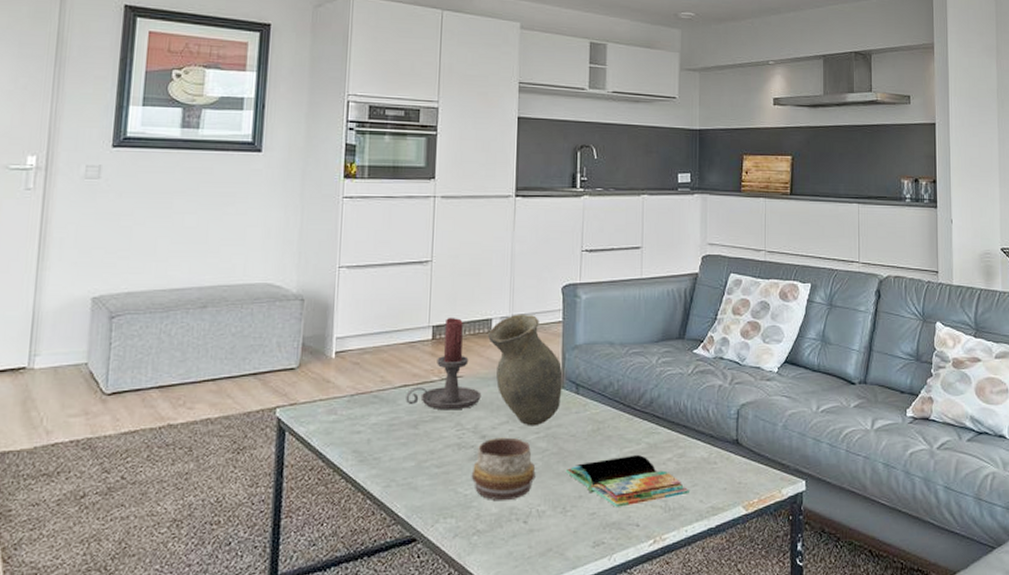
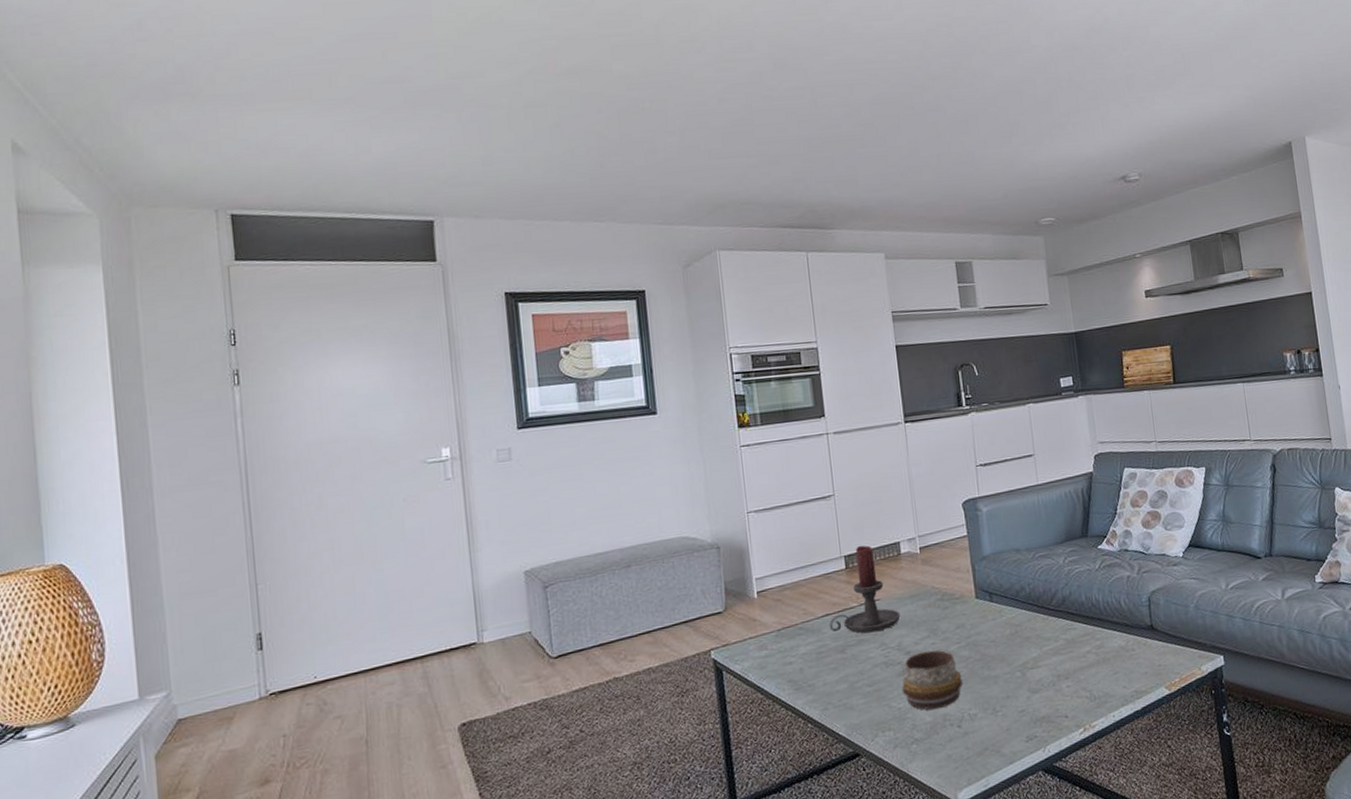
vase: present [488,314,563,426] -> none [898,533,977,638]
book: present [565,455,689,507] -> none [990,651,1112,703]

